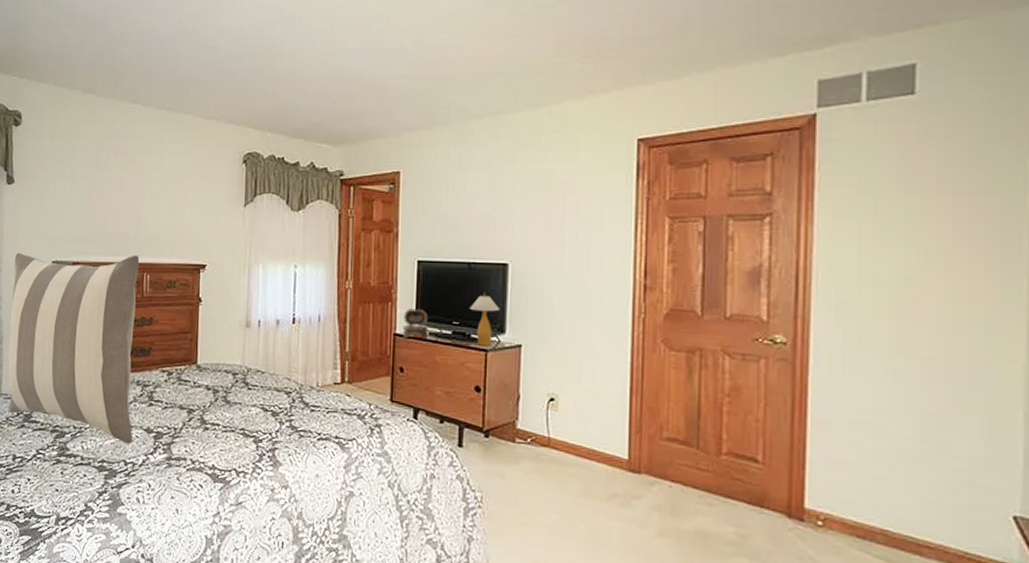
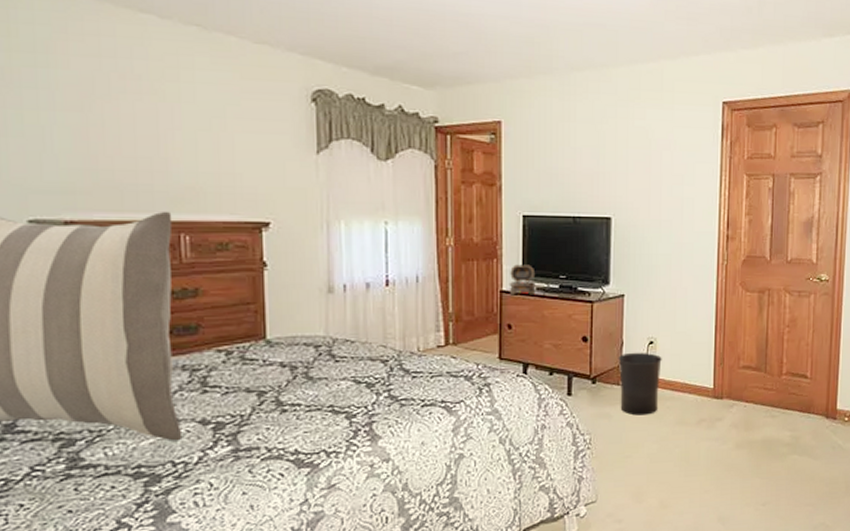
table lamp: present [470,292,500,346] -> none [576,246,605,298]
waste bin: none [513,408,565,480] -> present [618,352,662,416]

